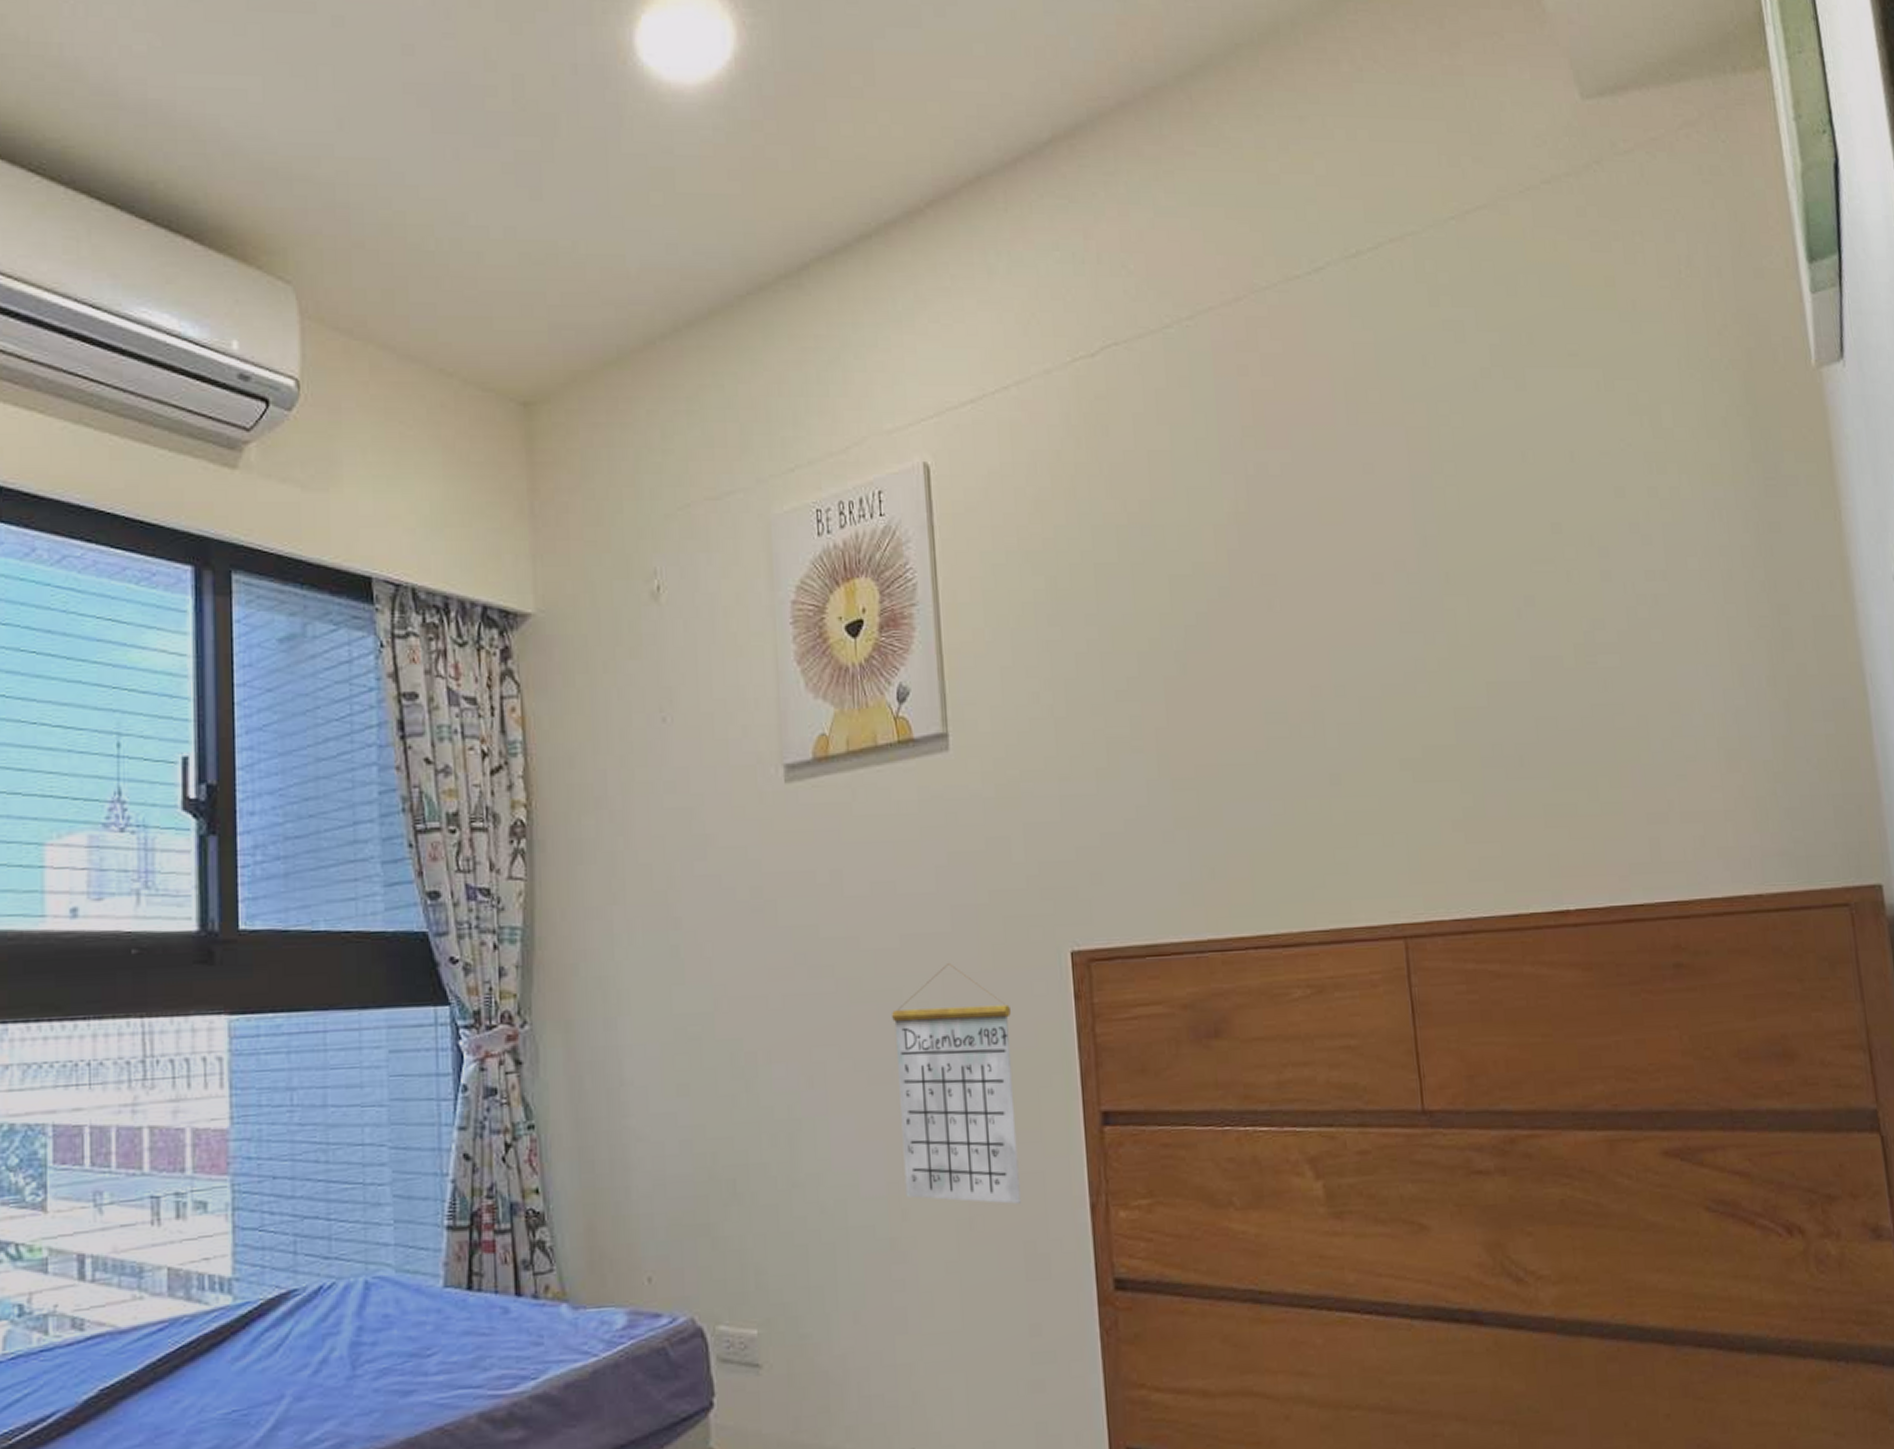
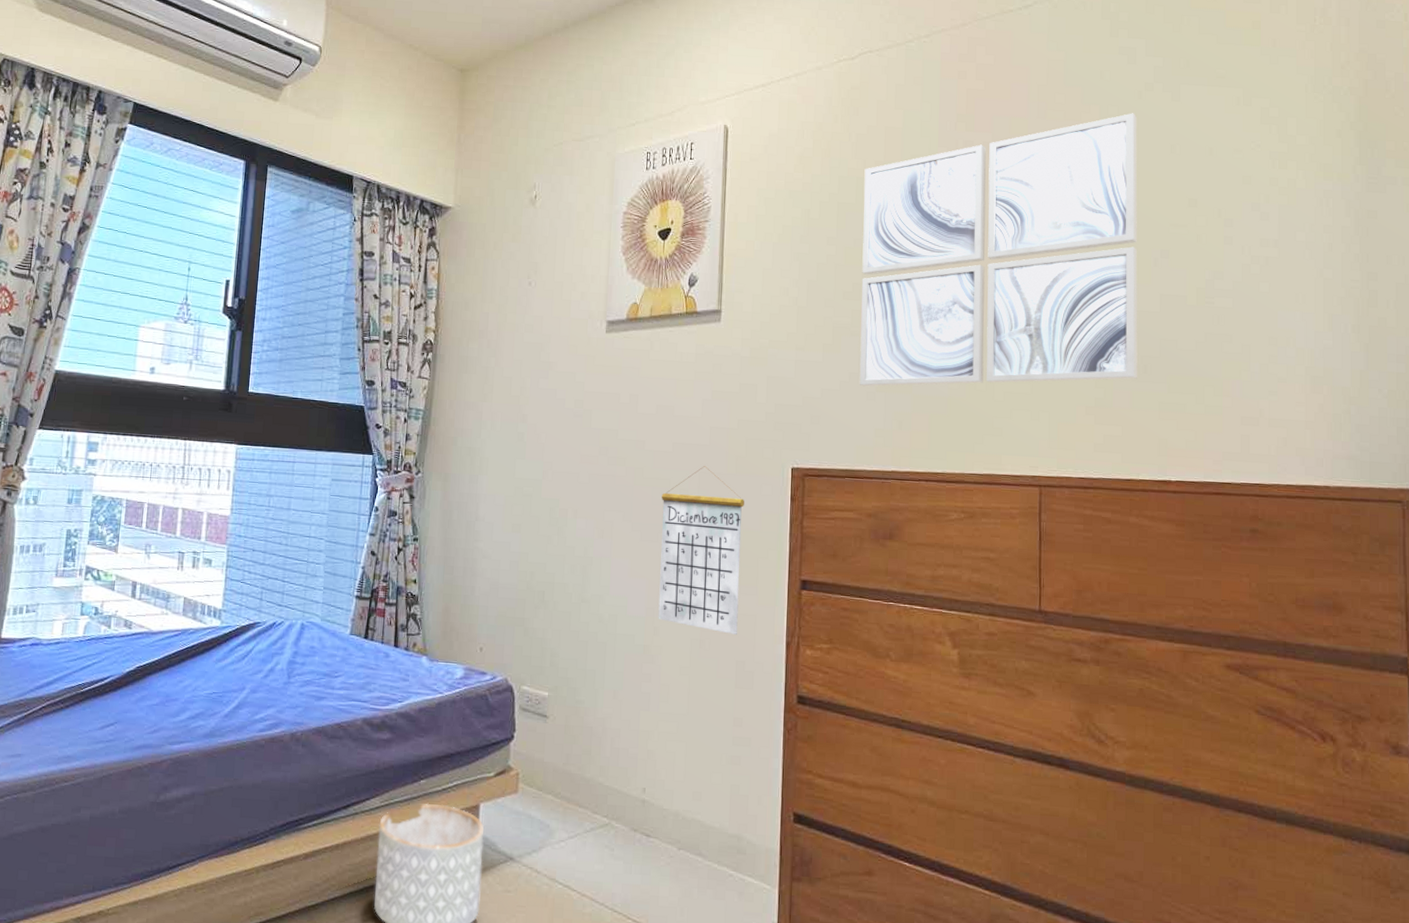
wall art: none [1125,410,1513,824] -> present [859,113,1138,387]

